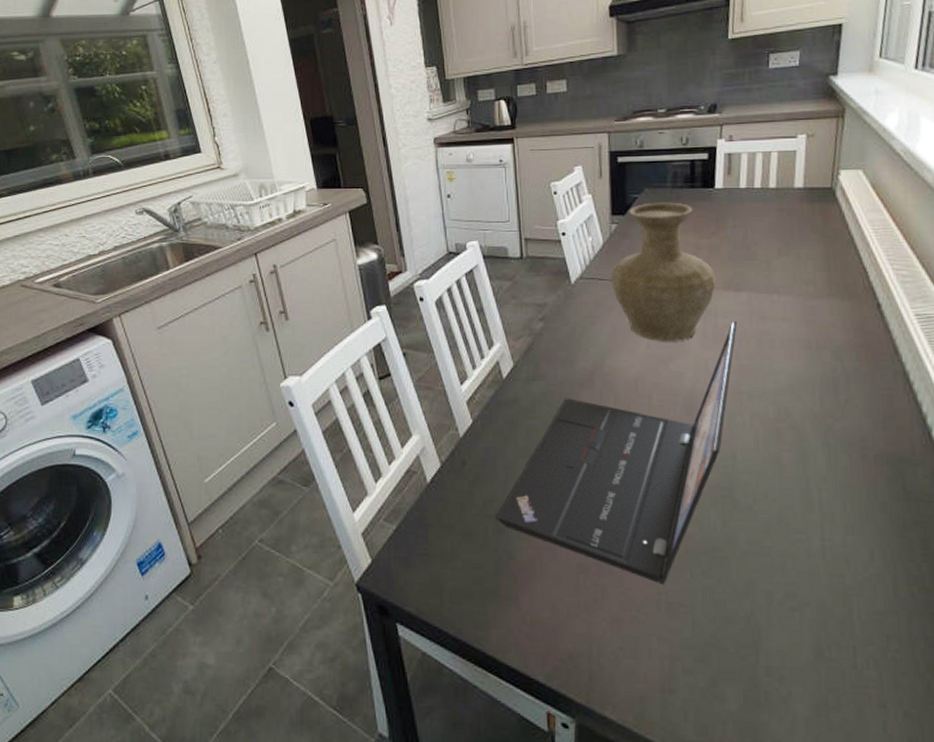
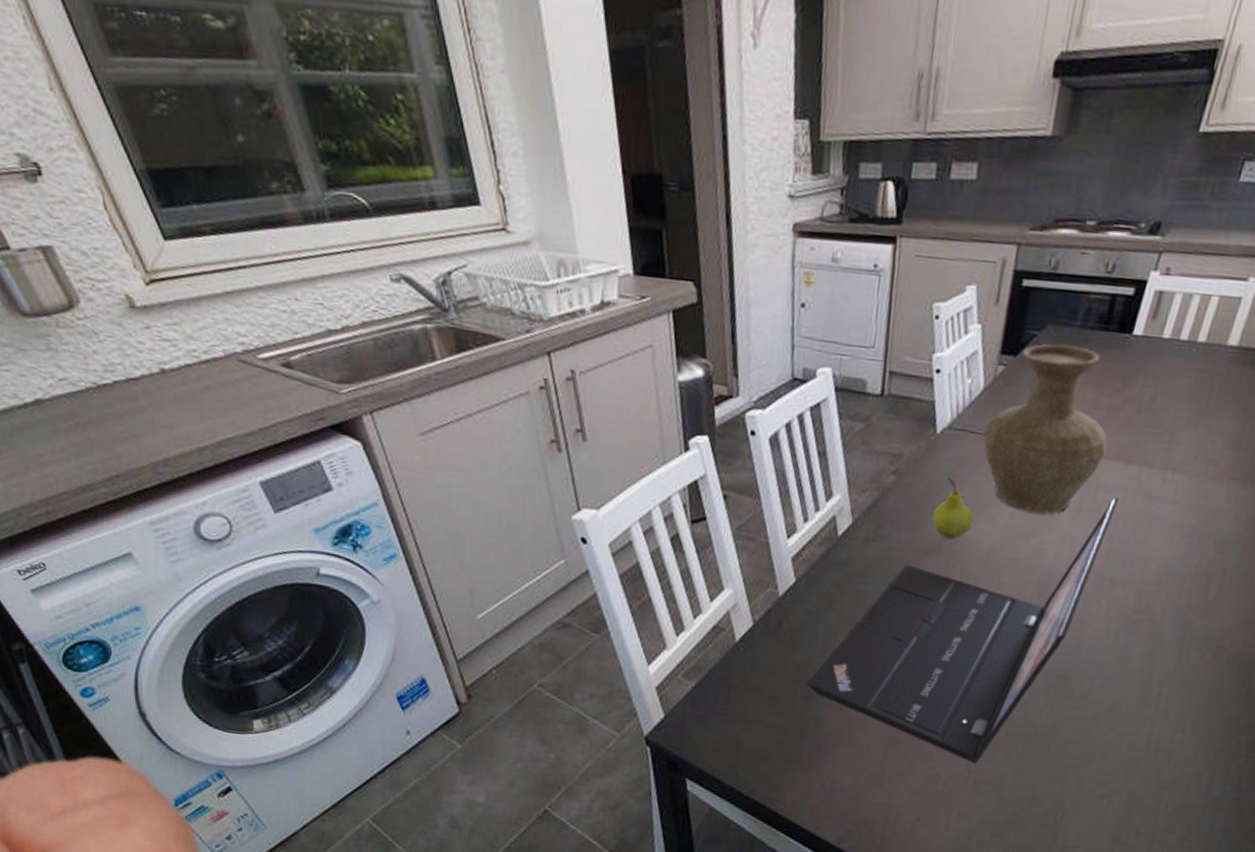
fruit: none [581,318,616,372] -> present [932,477,974,540]

